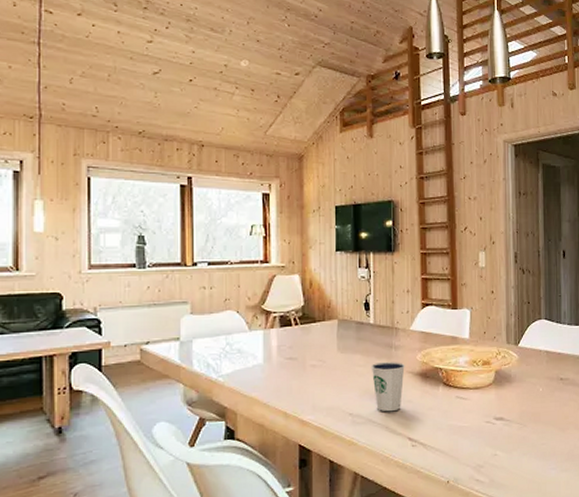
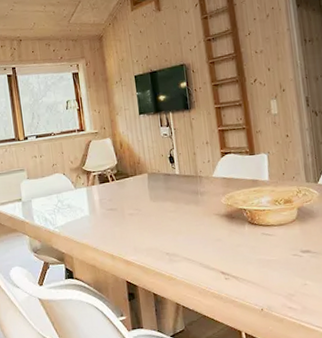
dixie cup: present [370,361,405,412] -> none [180,206,212,250]

